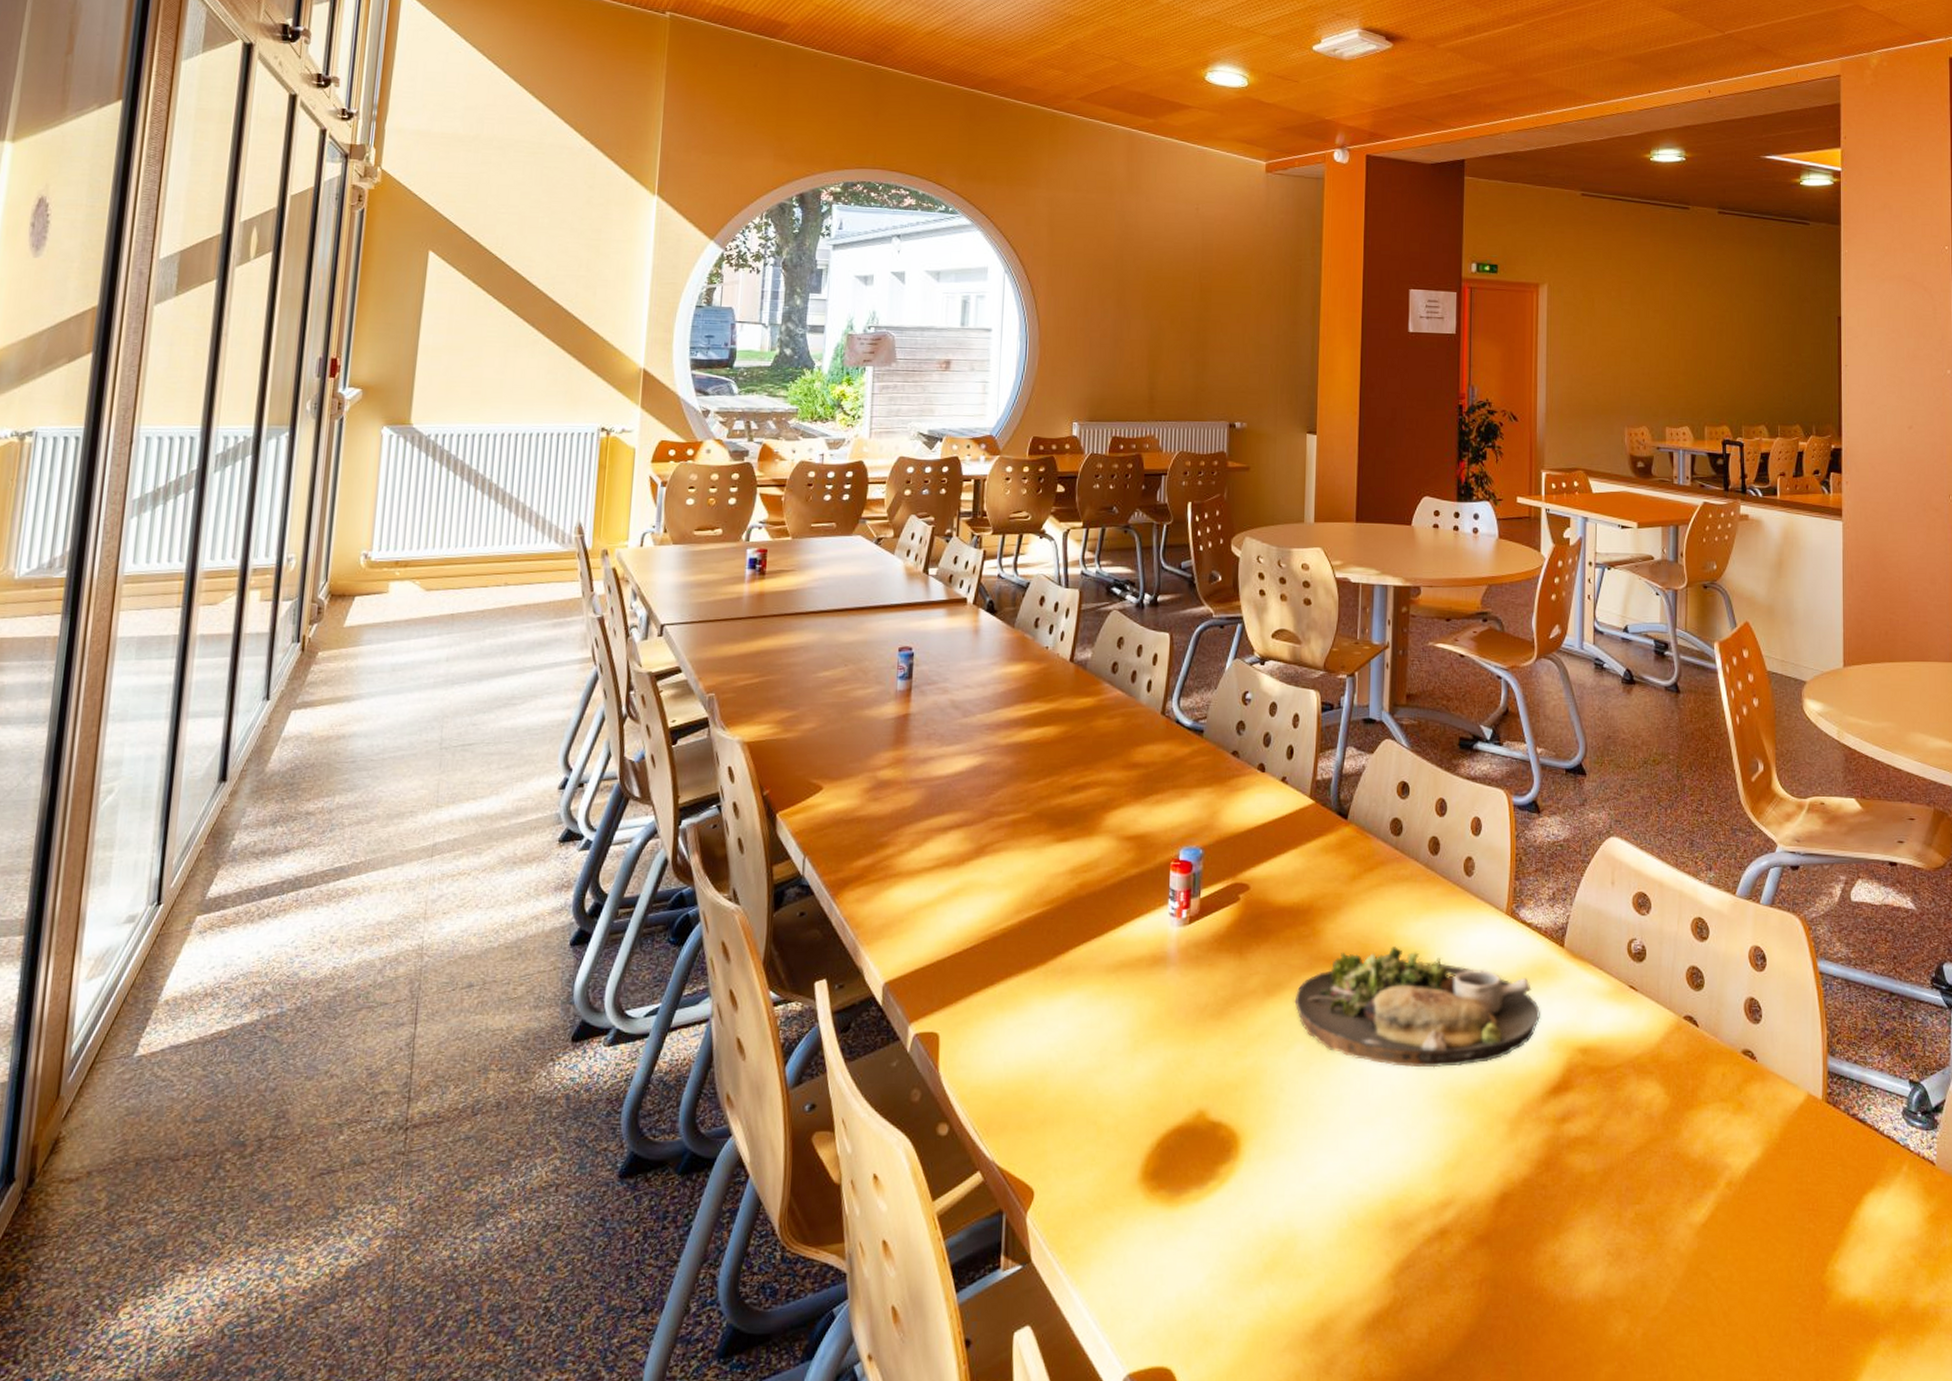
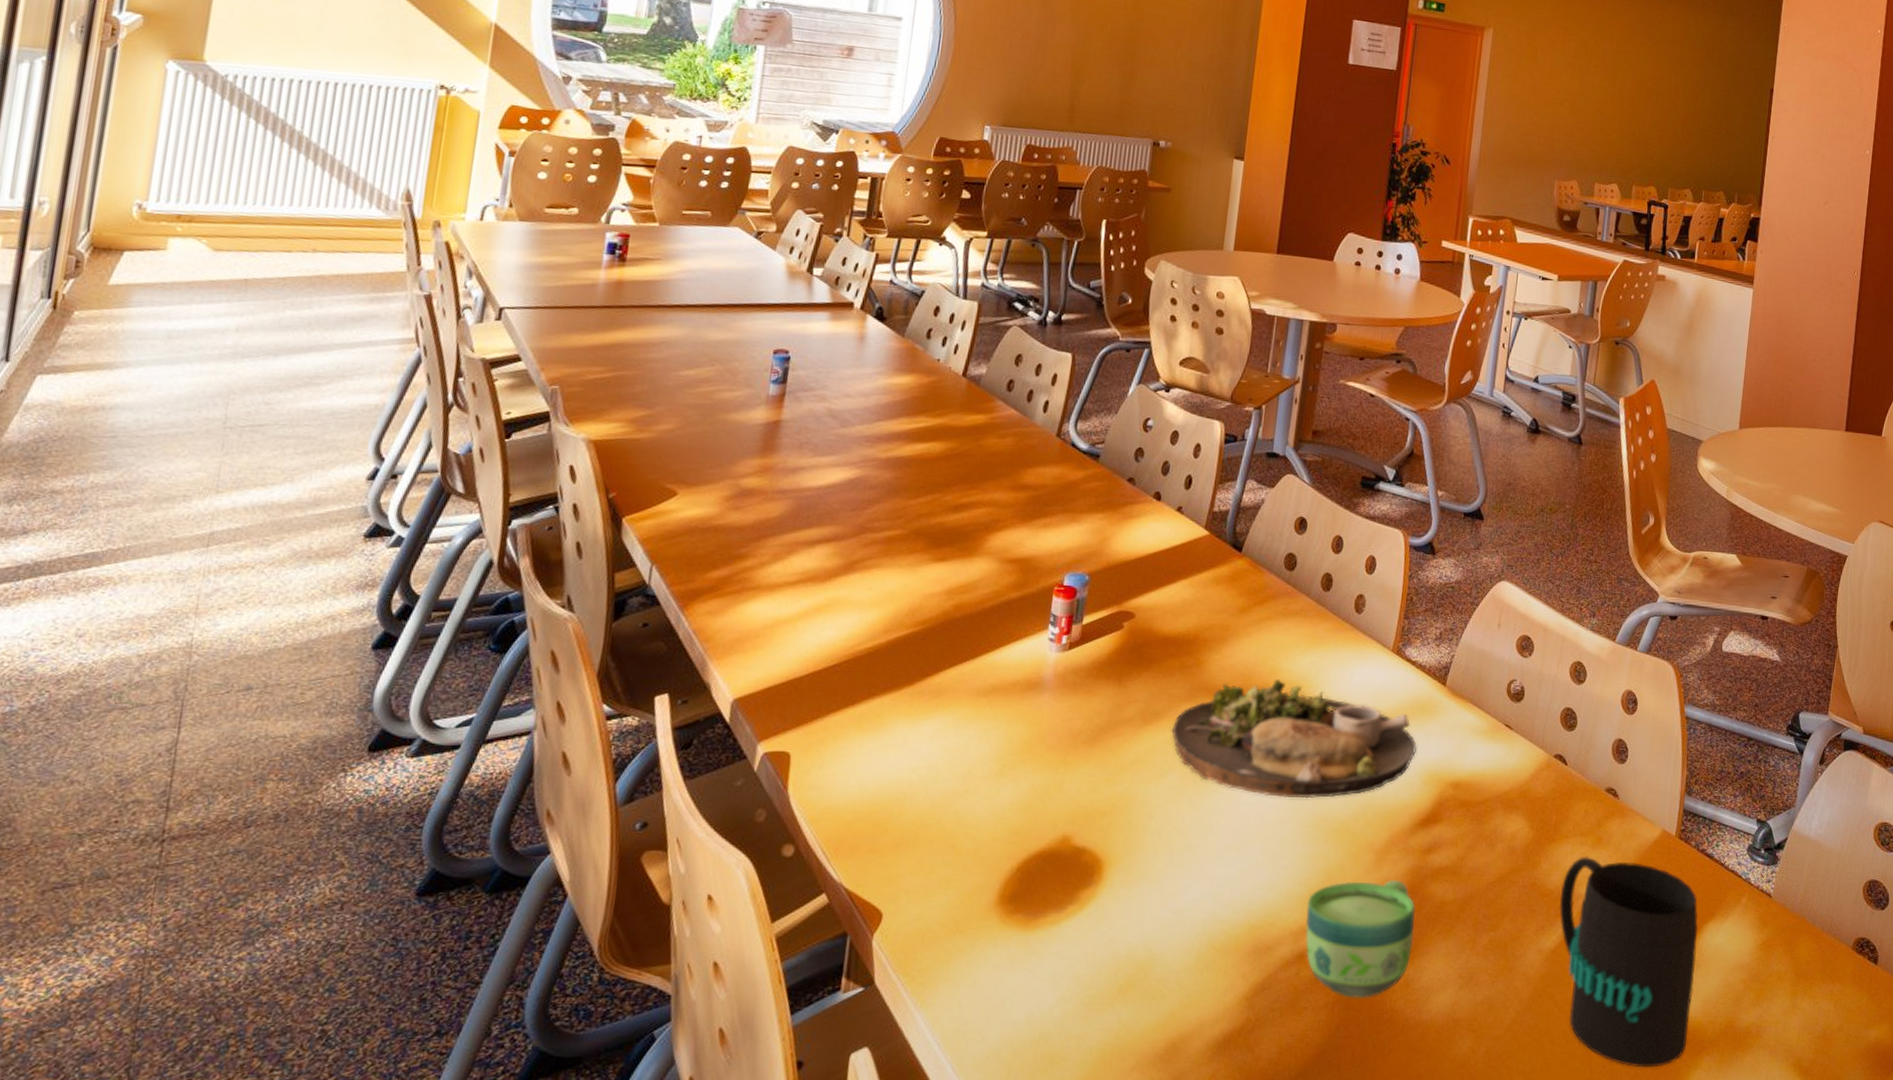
cup: none [1444,1151,1556,1277] -> present [1305,880,1415,999]
mug: none [1705,1122,1860,1352] -> present [1559,856,1699,1068]

